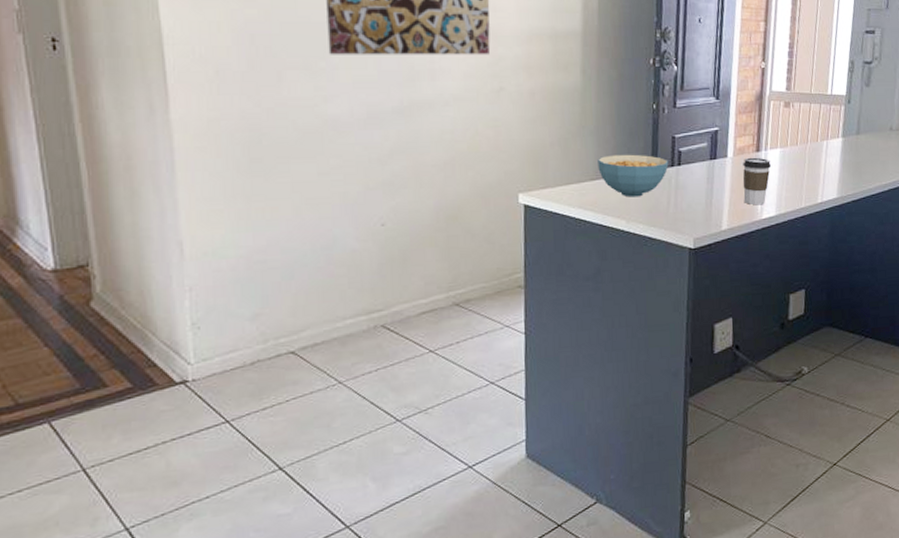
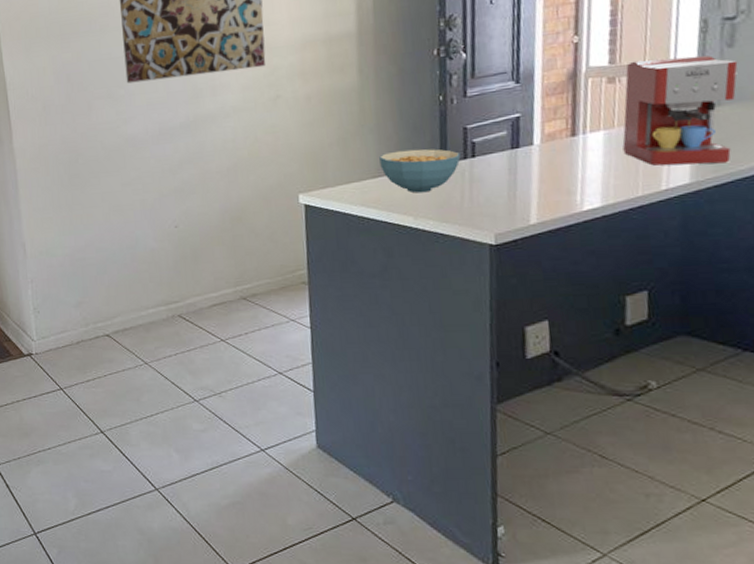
coffee cup: present [743,157,771,205] -> none [554,142,592,196]
coffee maker: none [793,90,872,182] -> present [622,55,739,166]

